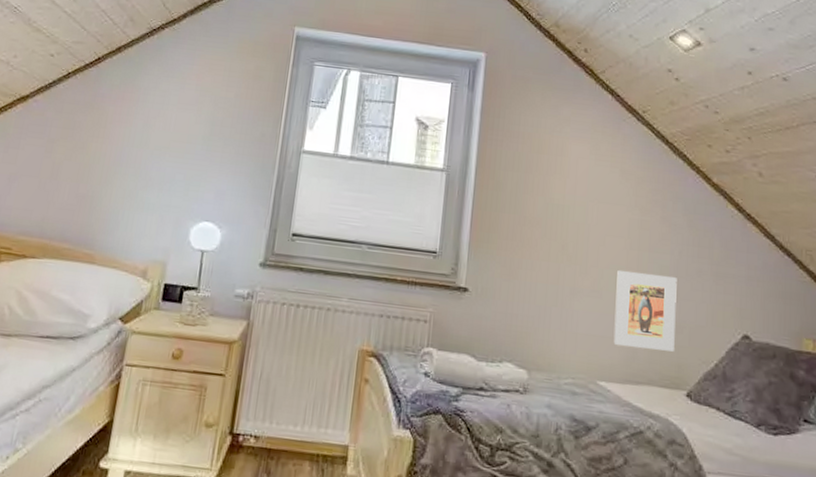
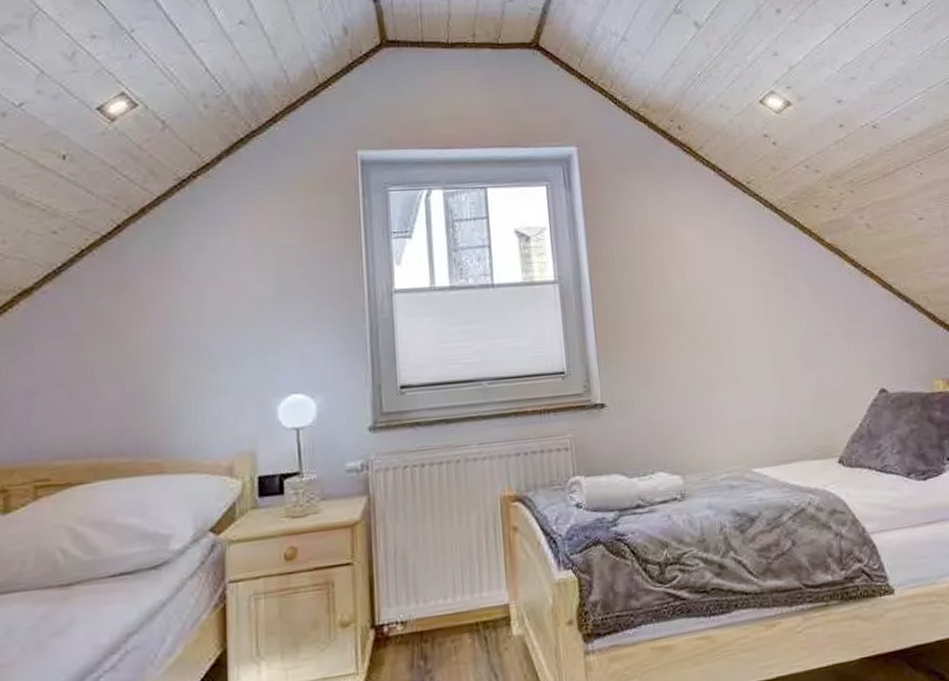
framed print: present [613,270,677,352] -> none [751,346,820,428]

